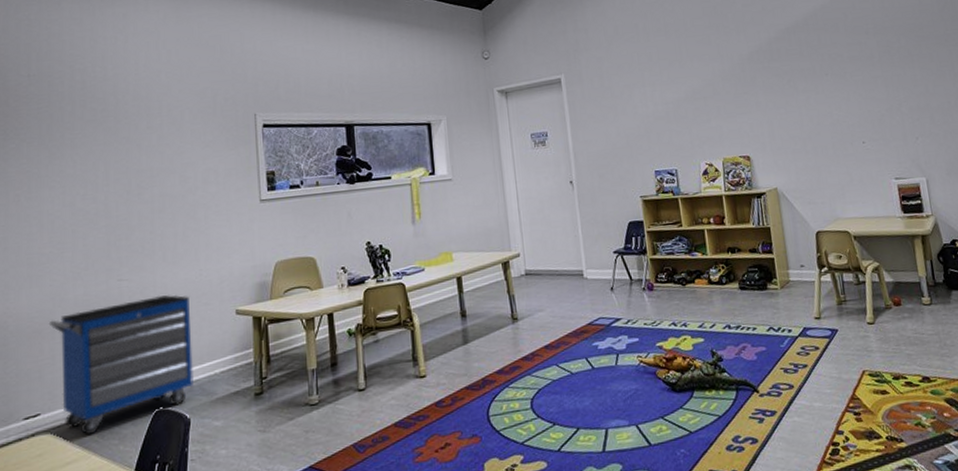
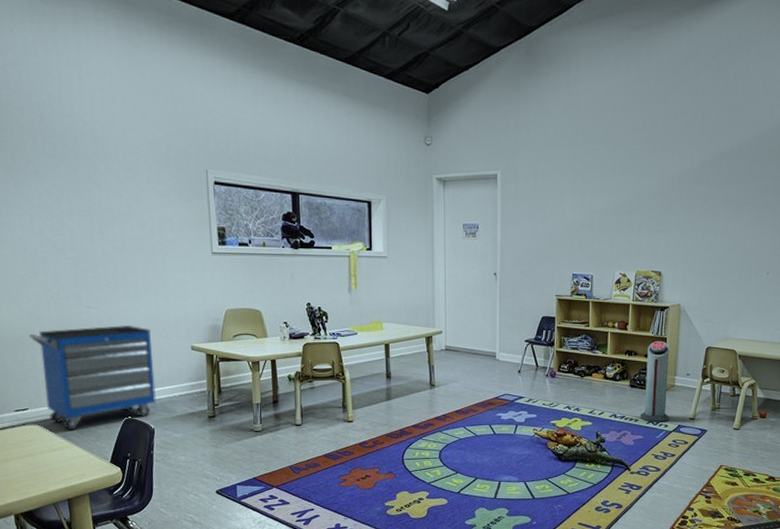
air purifier: none [751,231,793,329] -> present [640,340,670,422]

